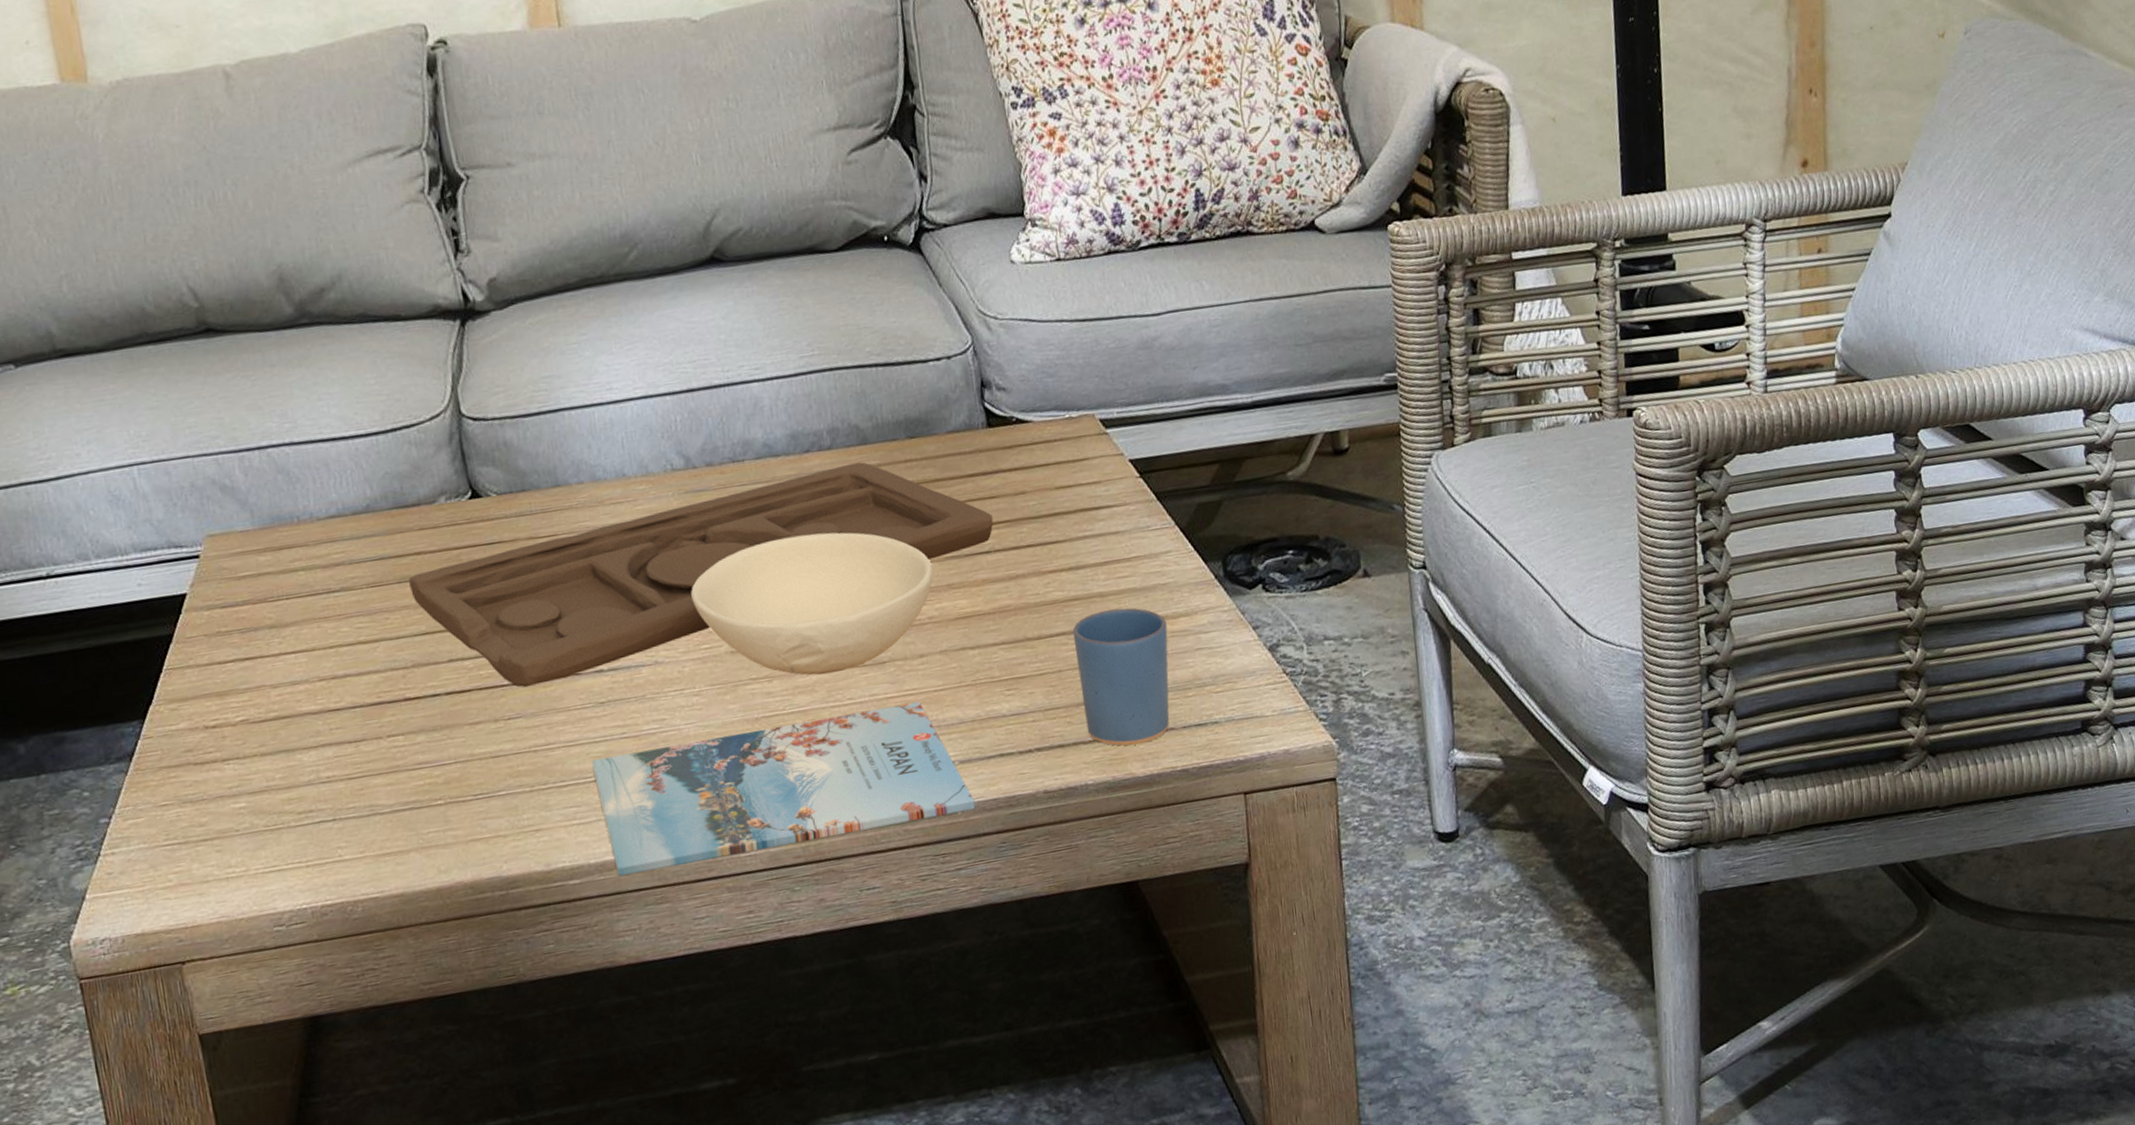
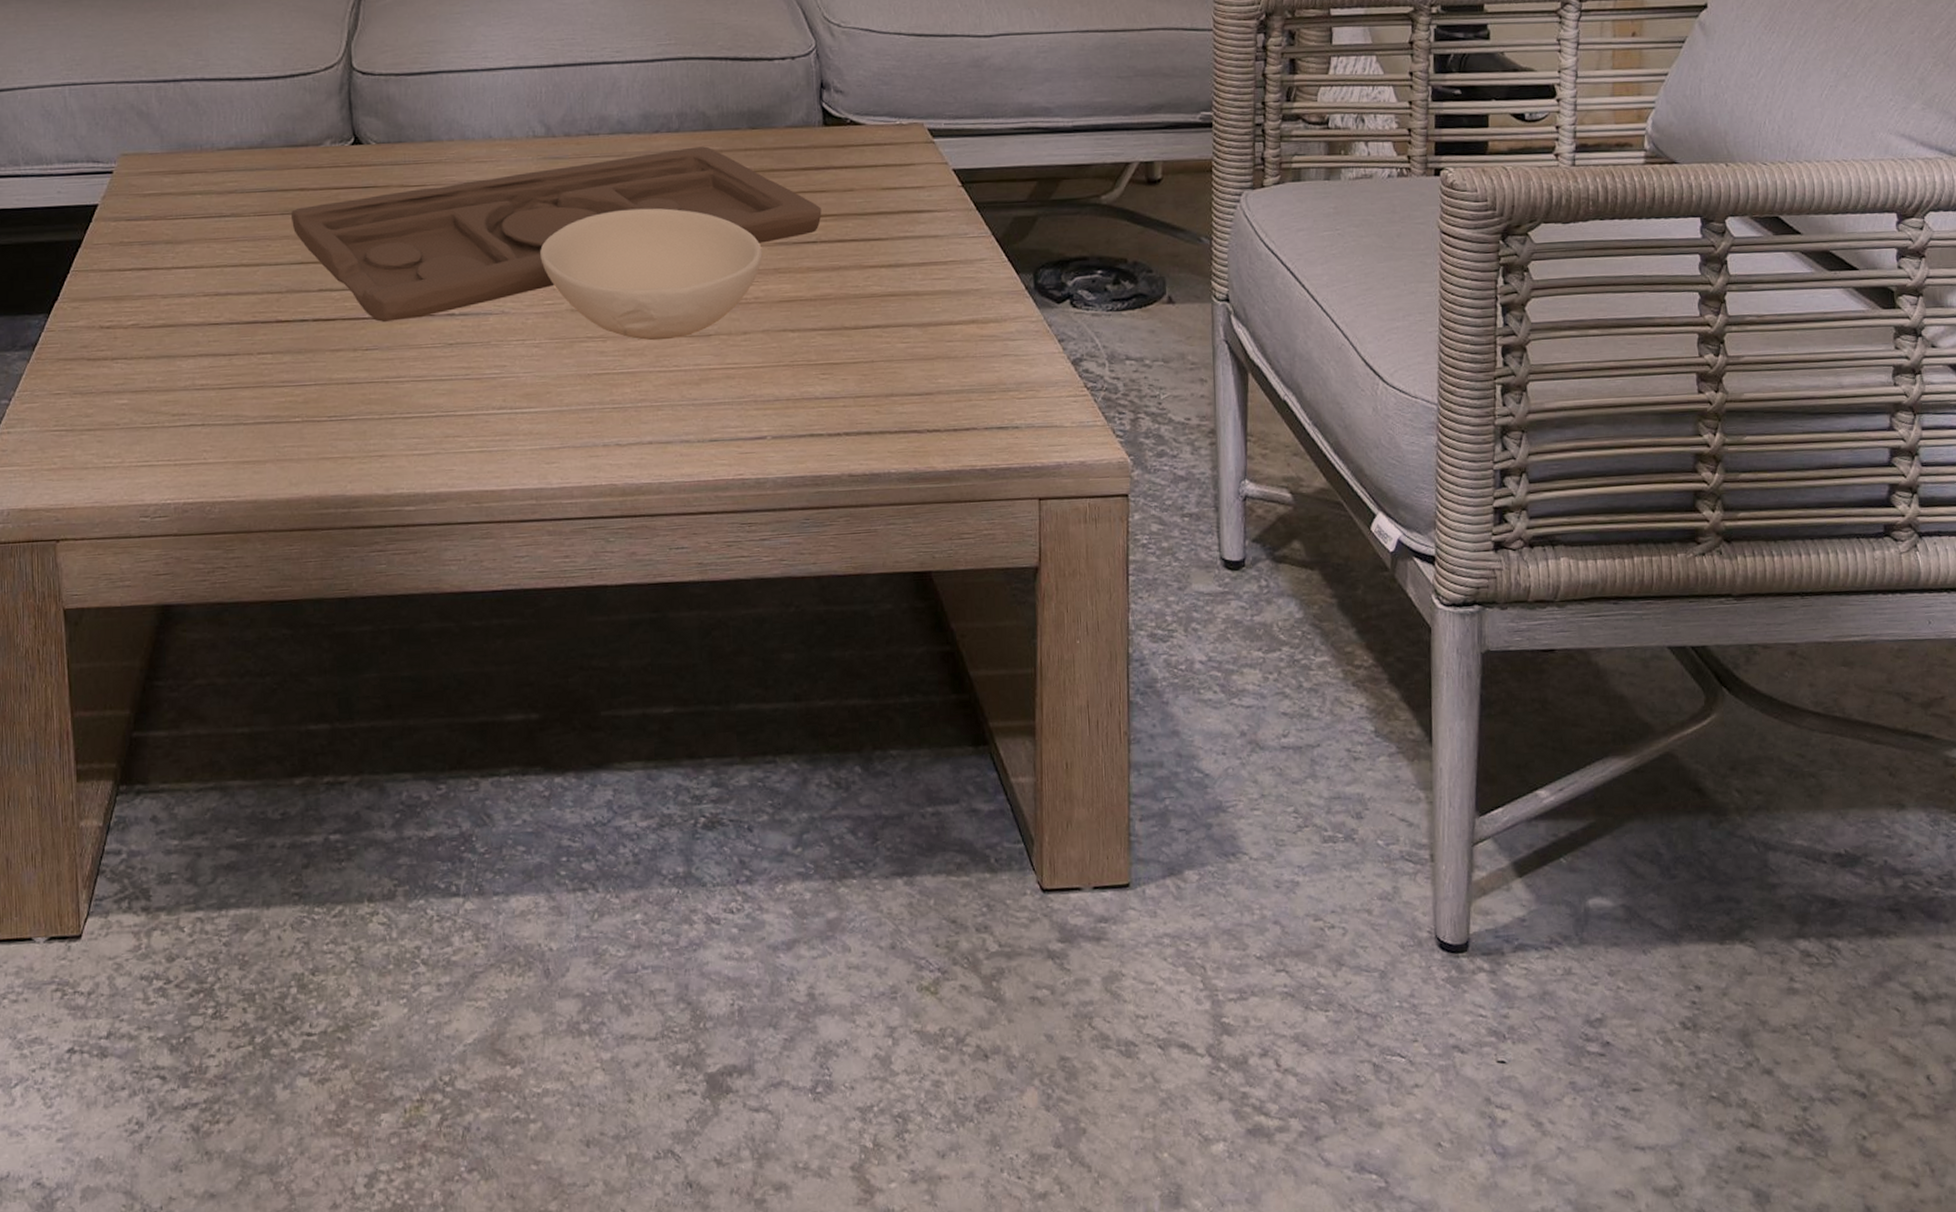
magazine: present [592,702,976,877] -> none [436,376,783,509]
mug: present [1072,608,1170,746] -> none [887,308,977,440]

